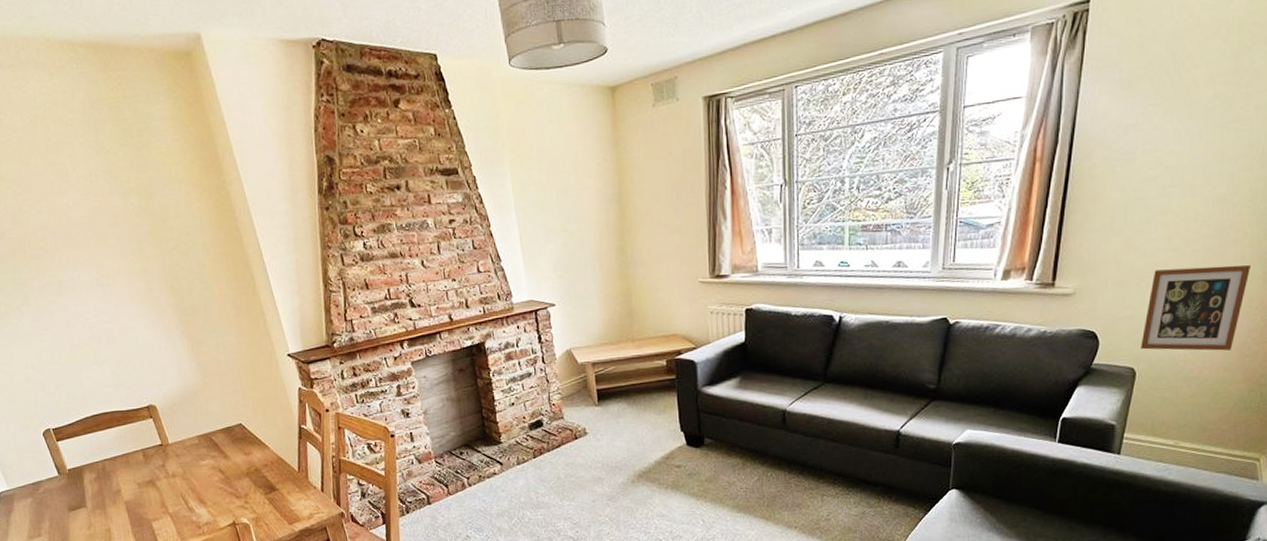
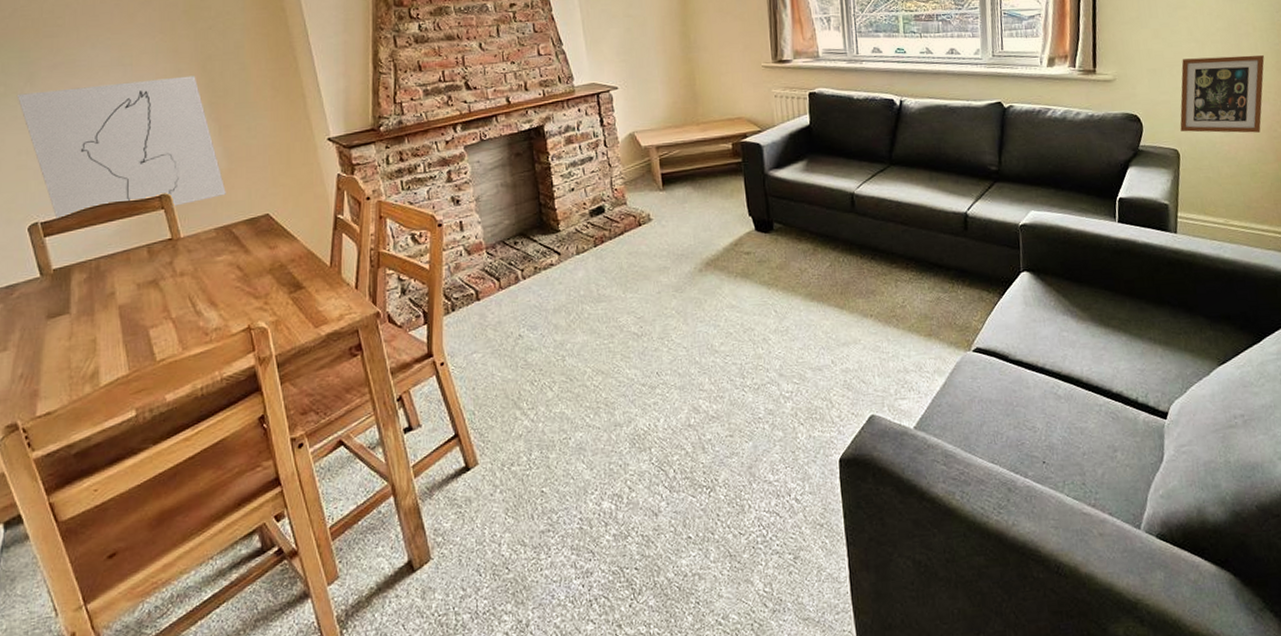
wall art: none [16,295,203,426] -> present [16,76,226,220]

